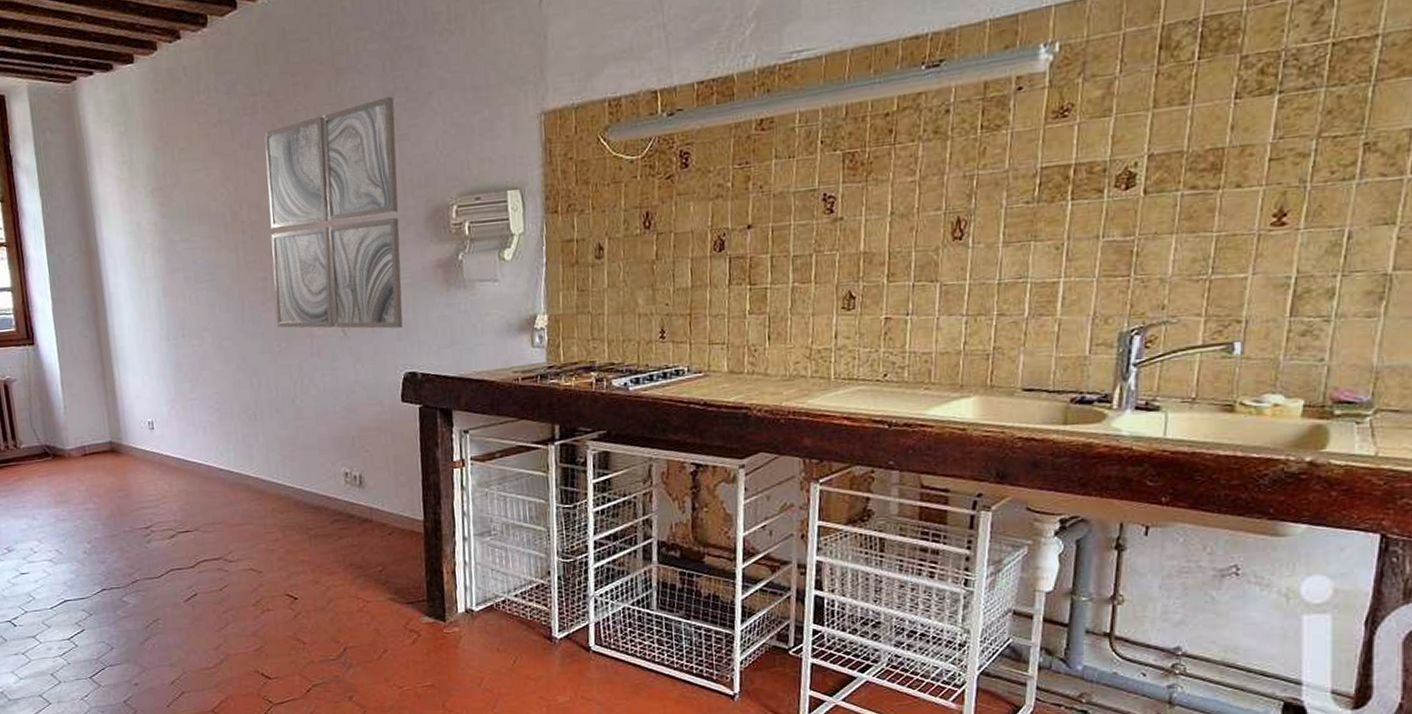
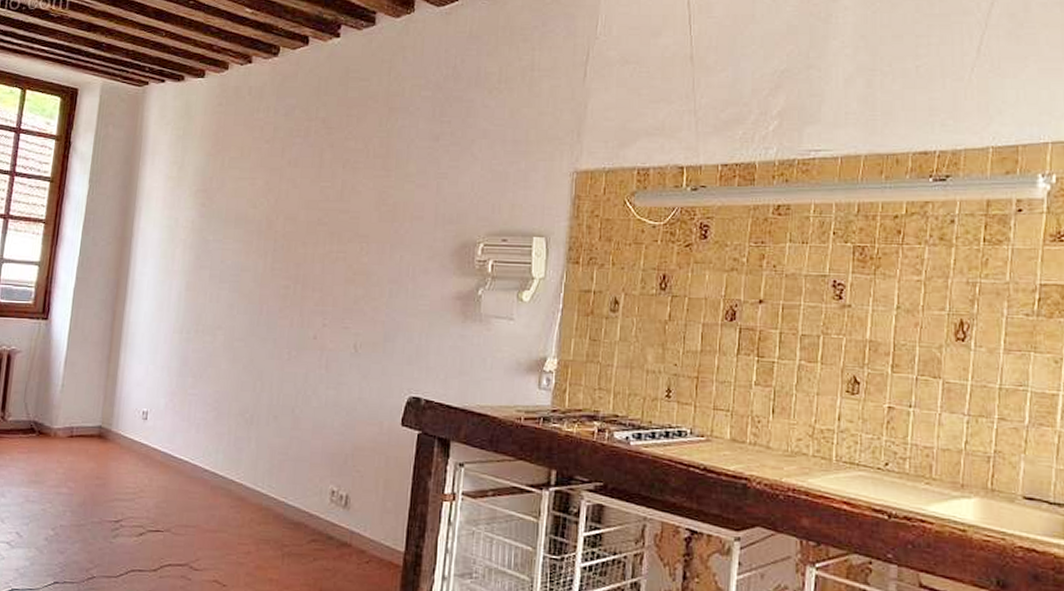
wall art: present [264,97,403,329] -> none [291,139,438,352]

